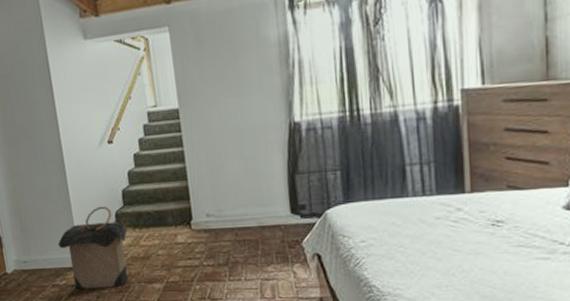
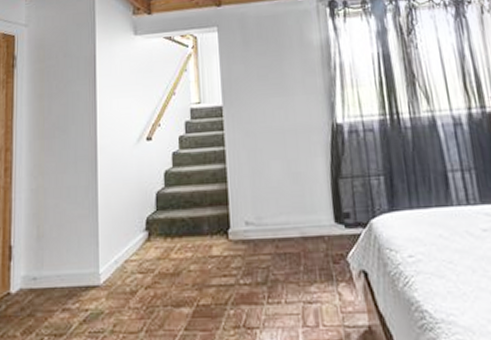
laundry hamper: present [57,206,129,289] -> none [76,210,159,315]

